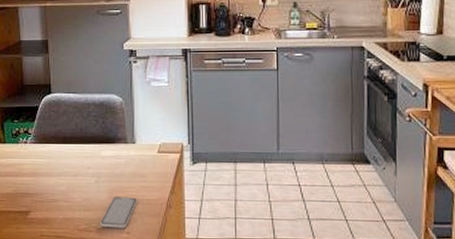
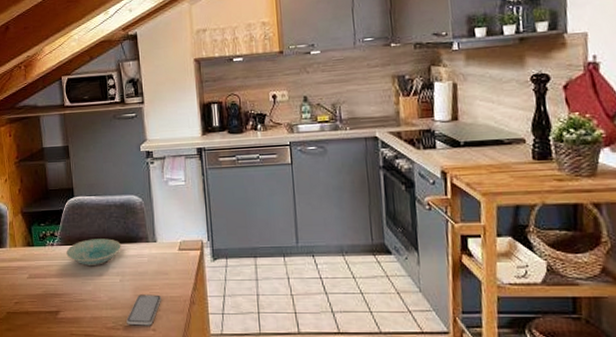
bowl: none [40,138,99,165] -> present [66,238,122,265]

